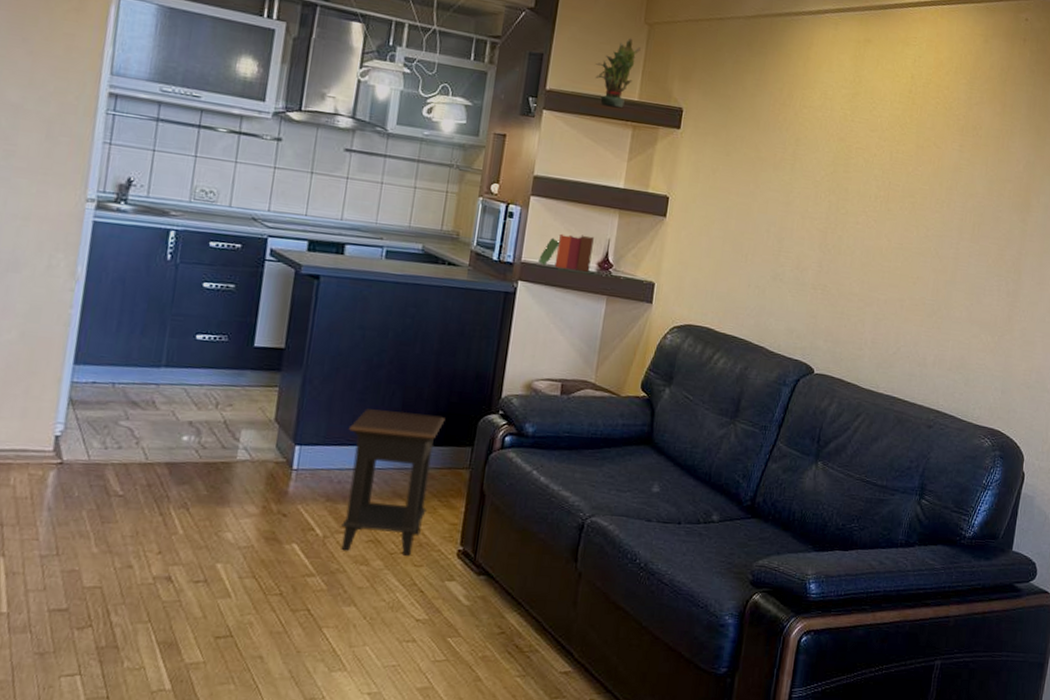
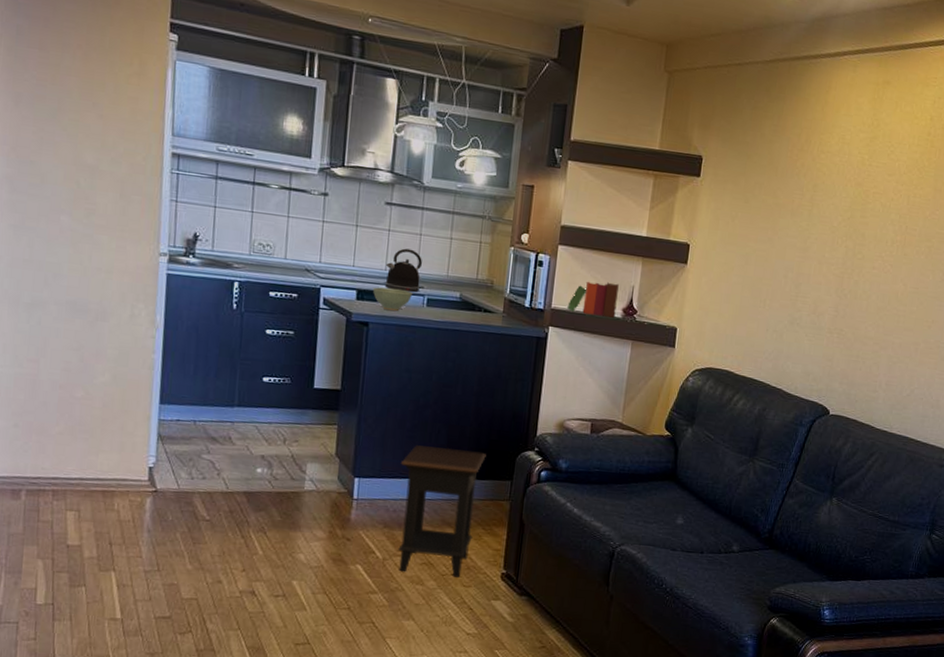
bowl: none [325,237,371,264] -> present [372,287,413,312]
kettle: none [339,197,382,244] -> present [384,248,422,293]
potted plant: present [595,38,641,109] -> none [617,86,661,158]

